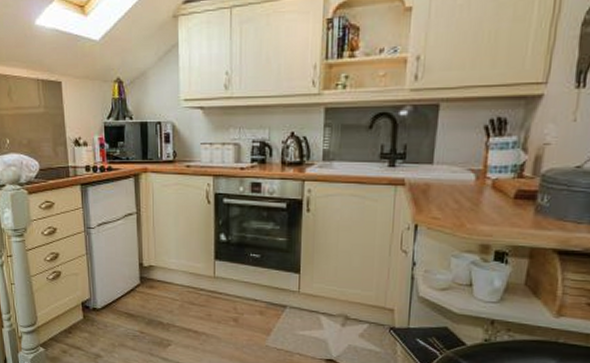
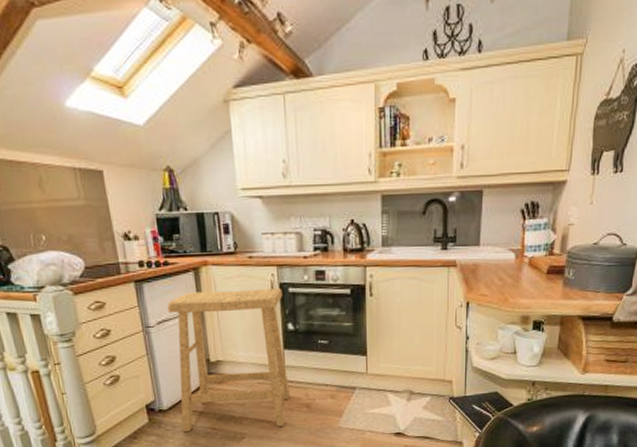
stool: none [108,197,218,338] -> present [167,287,290,433]

